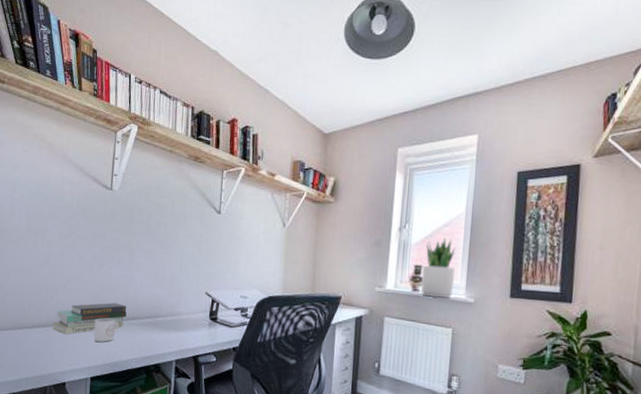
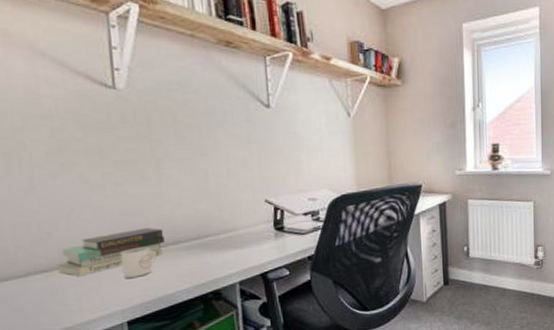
planter: present [421,237,456,298] -> none [499,113,531,174]

